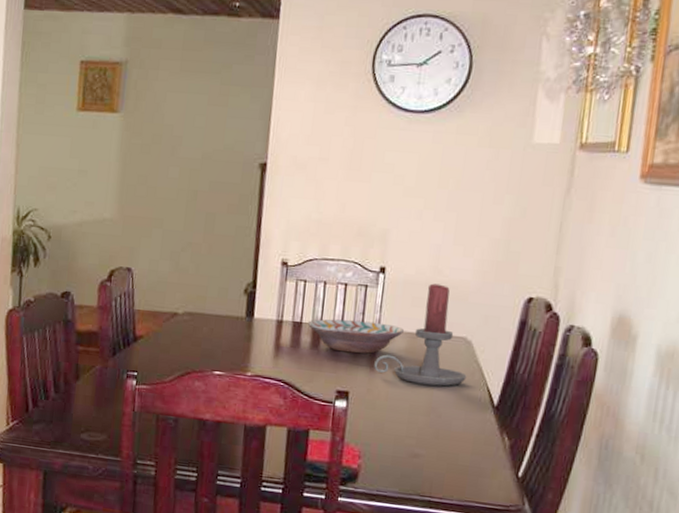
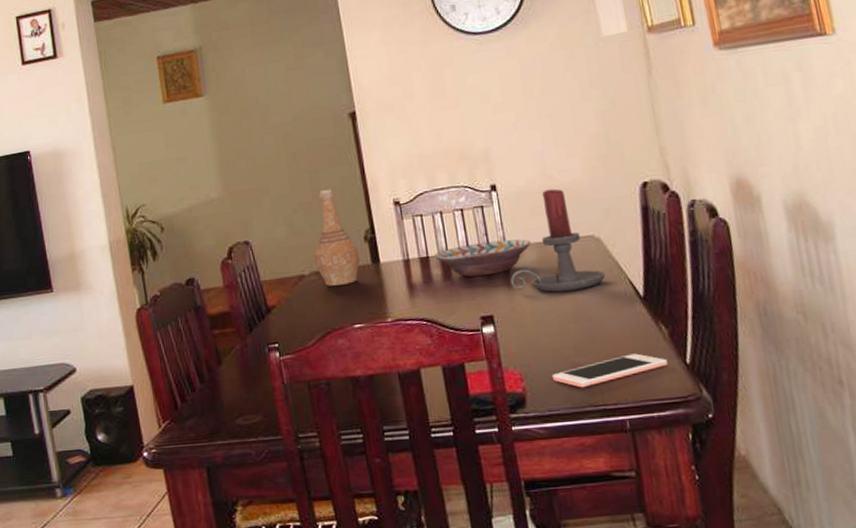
vase: none [190,234,236,332] -> present [314,188,360,287]
cell phone: none [388,456,502,477] -> present [551,353,669,388]

